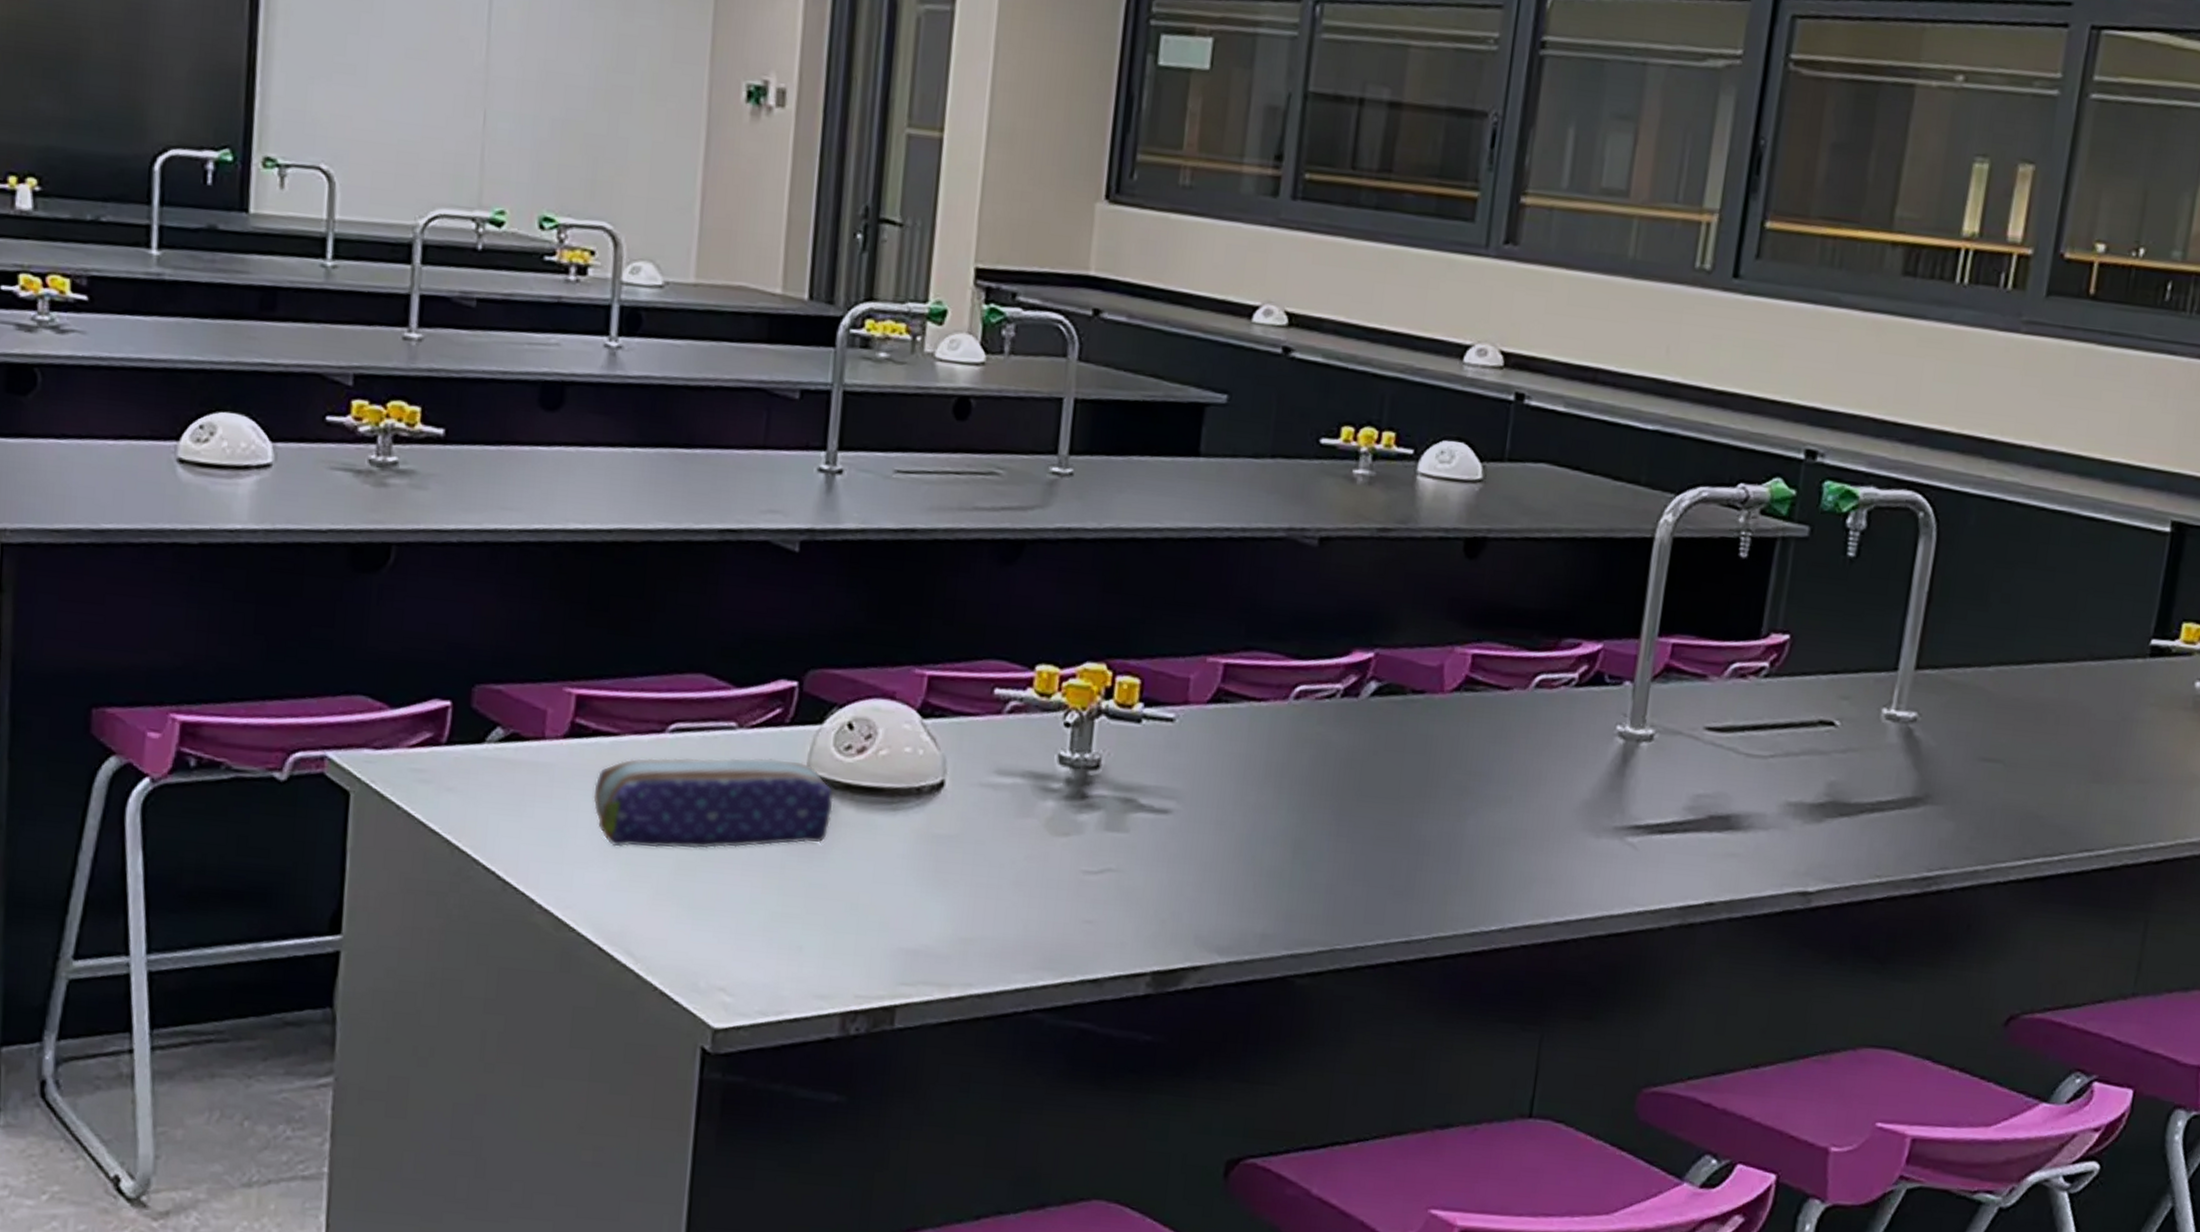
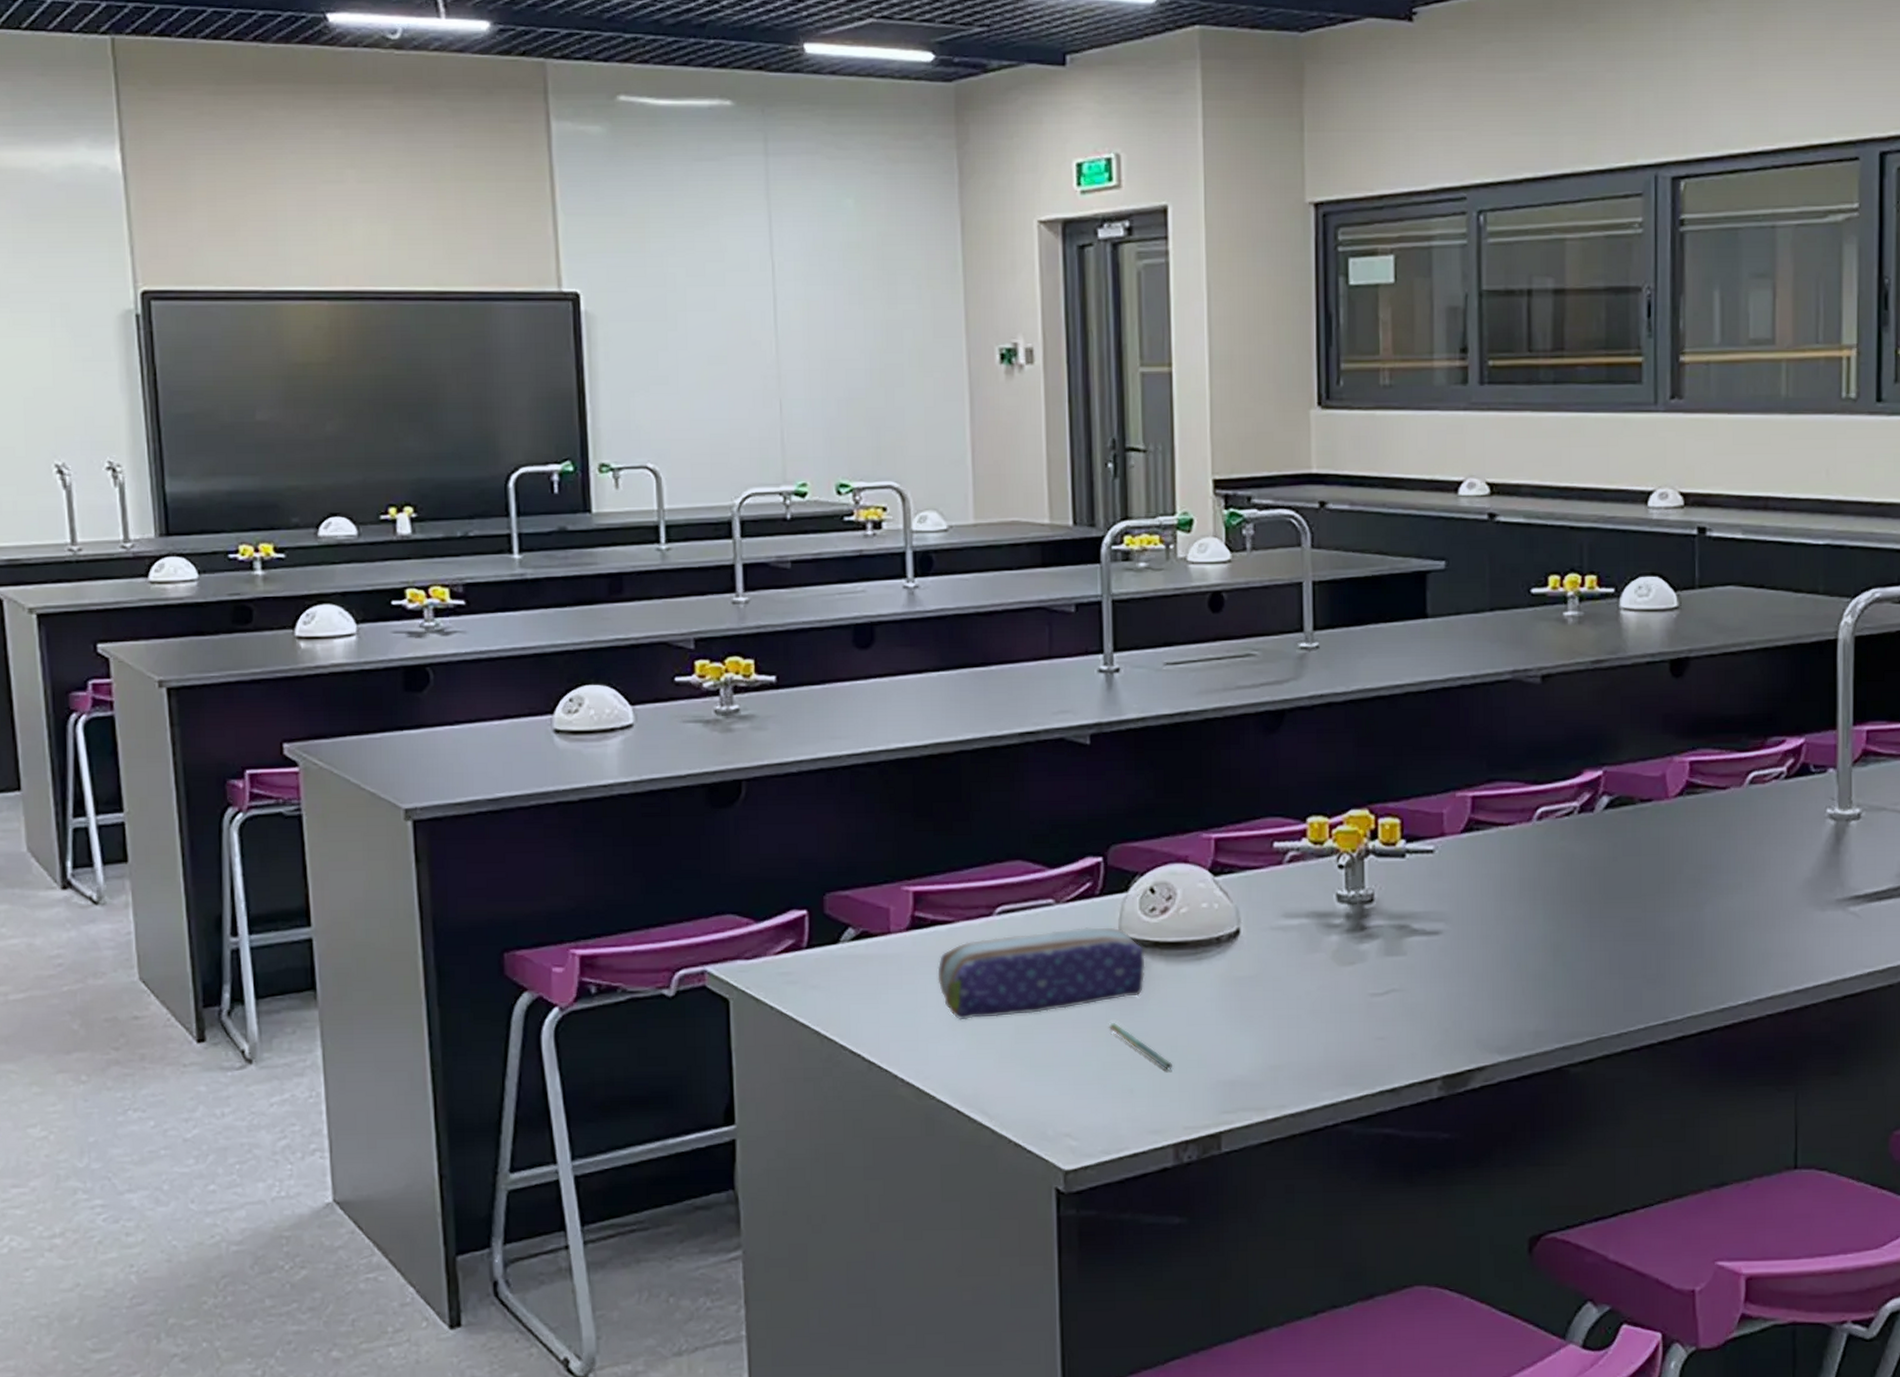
pen: none [782,868,850,930] -> present [1108,1022,1172,1070]

